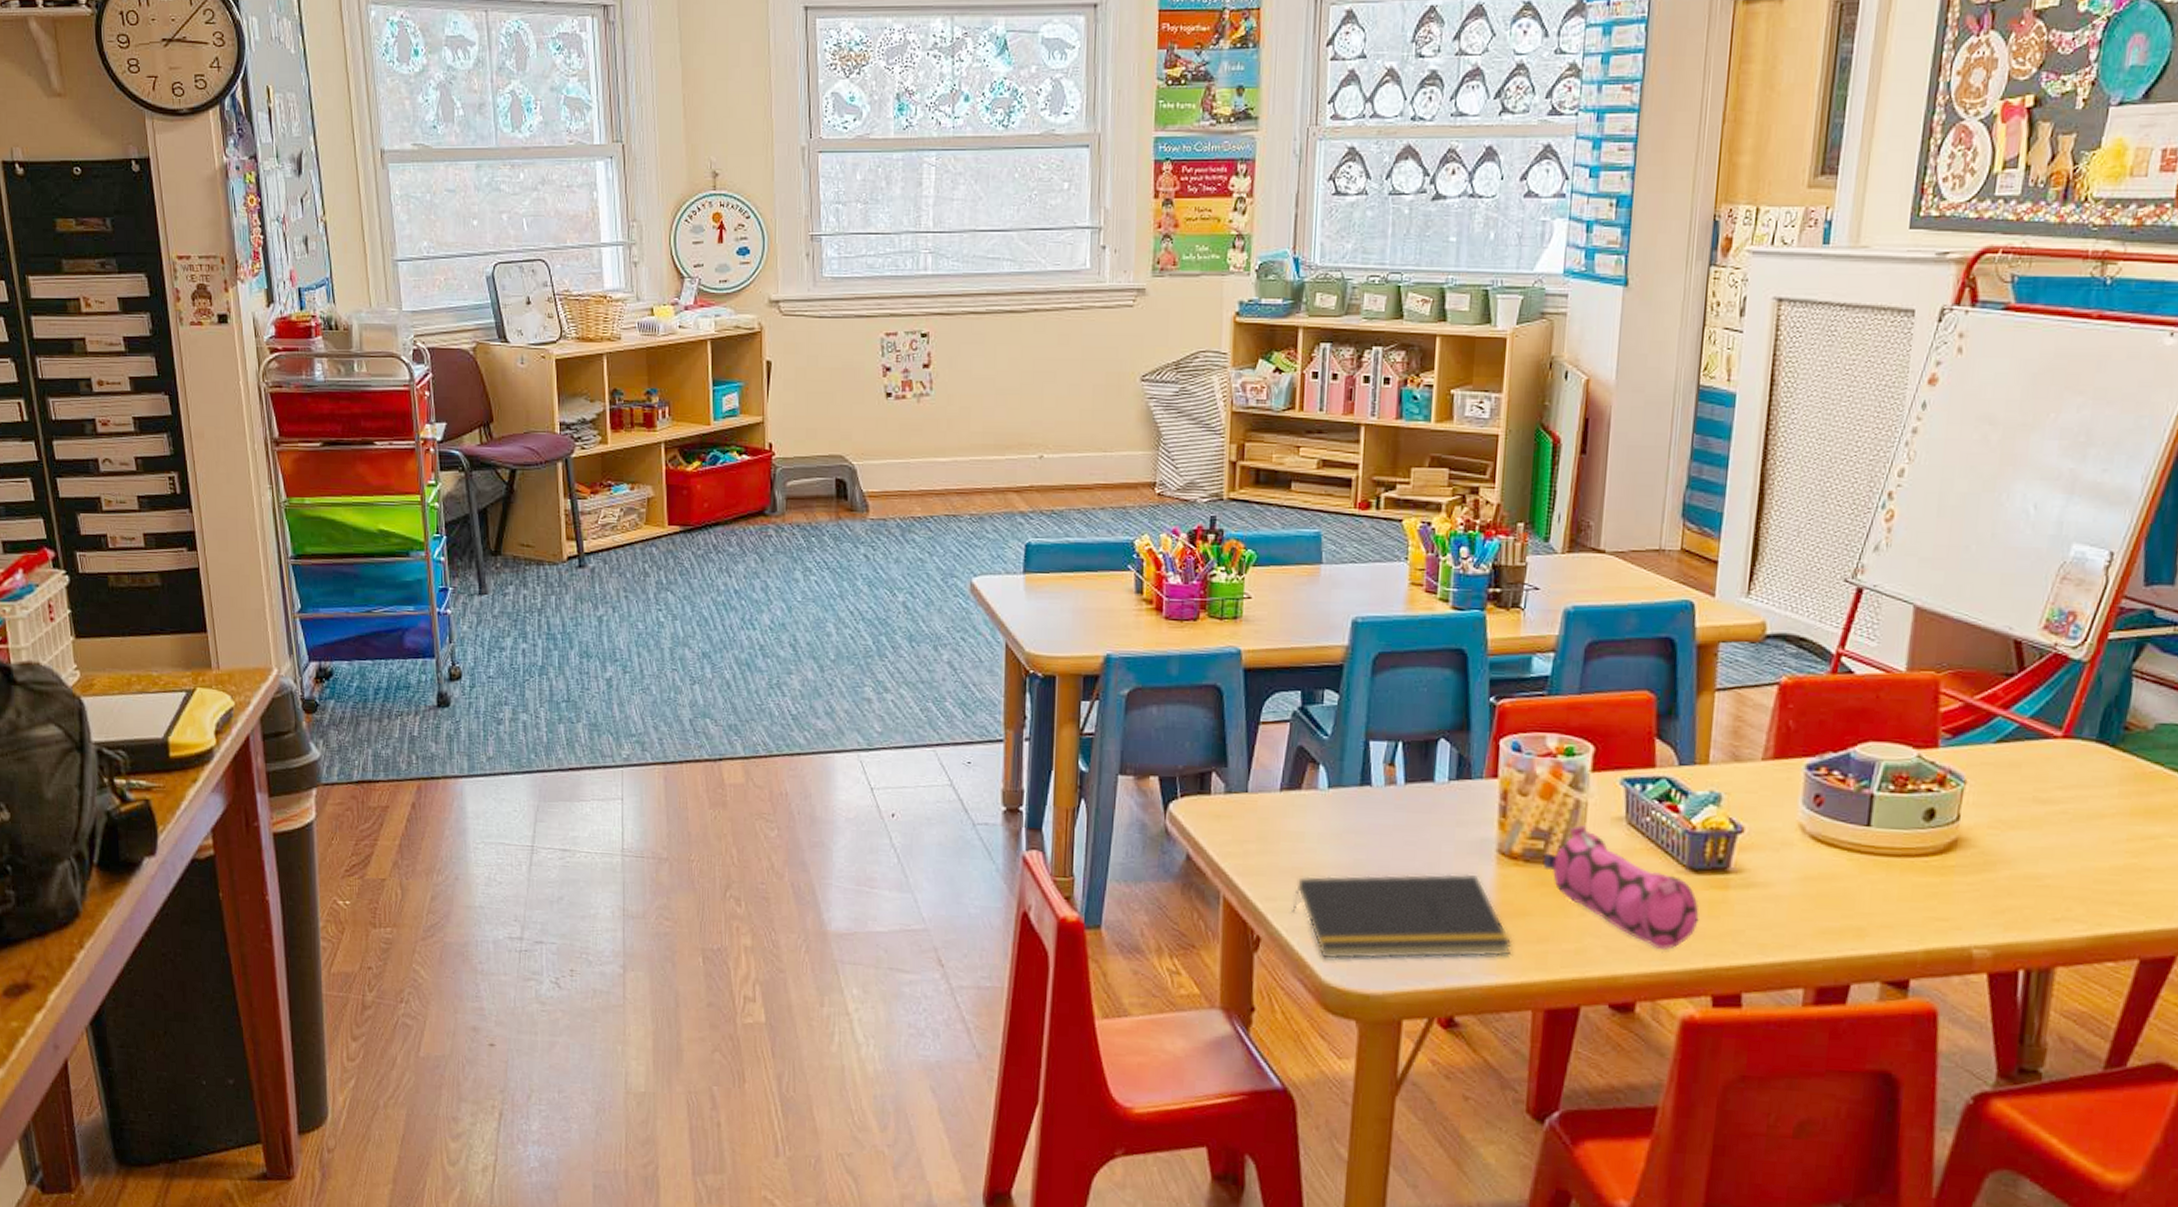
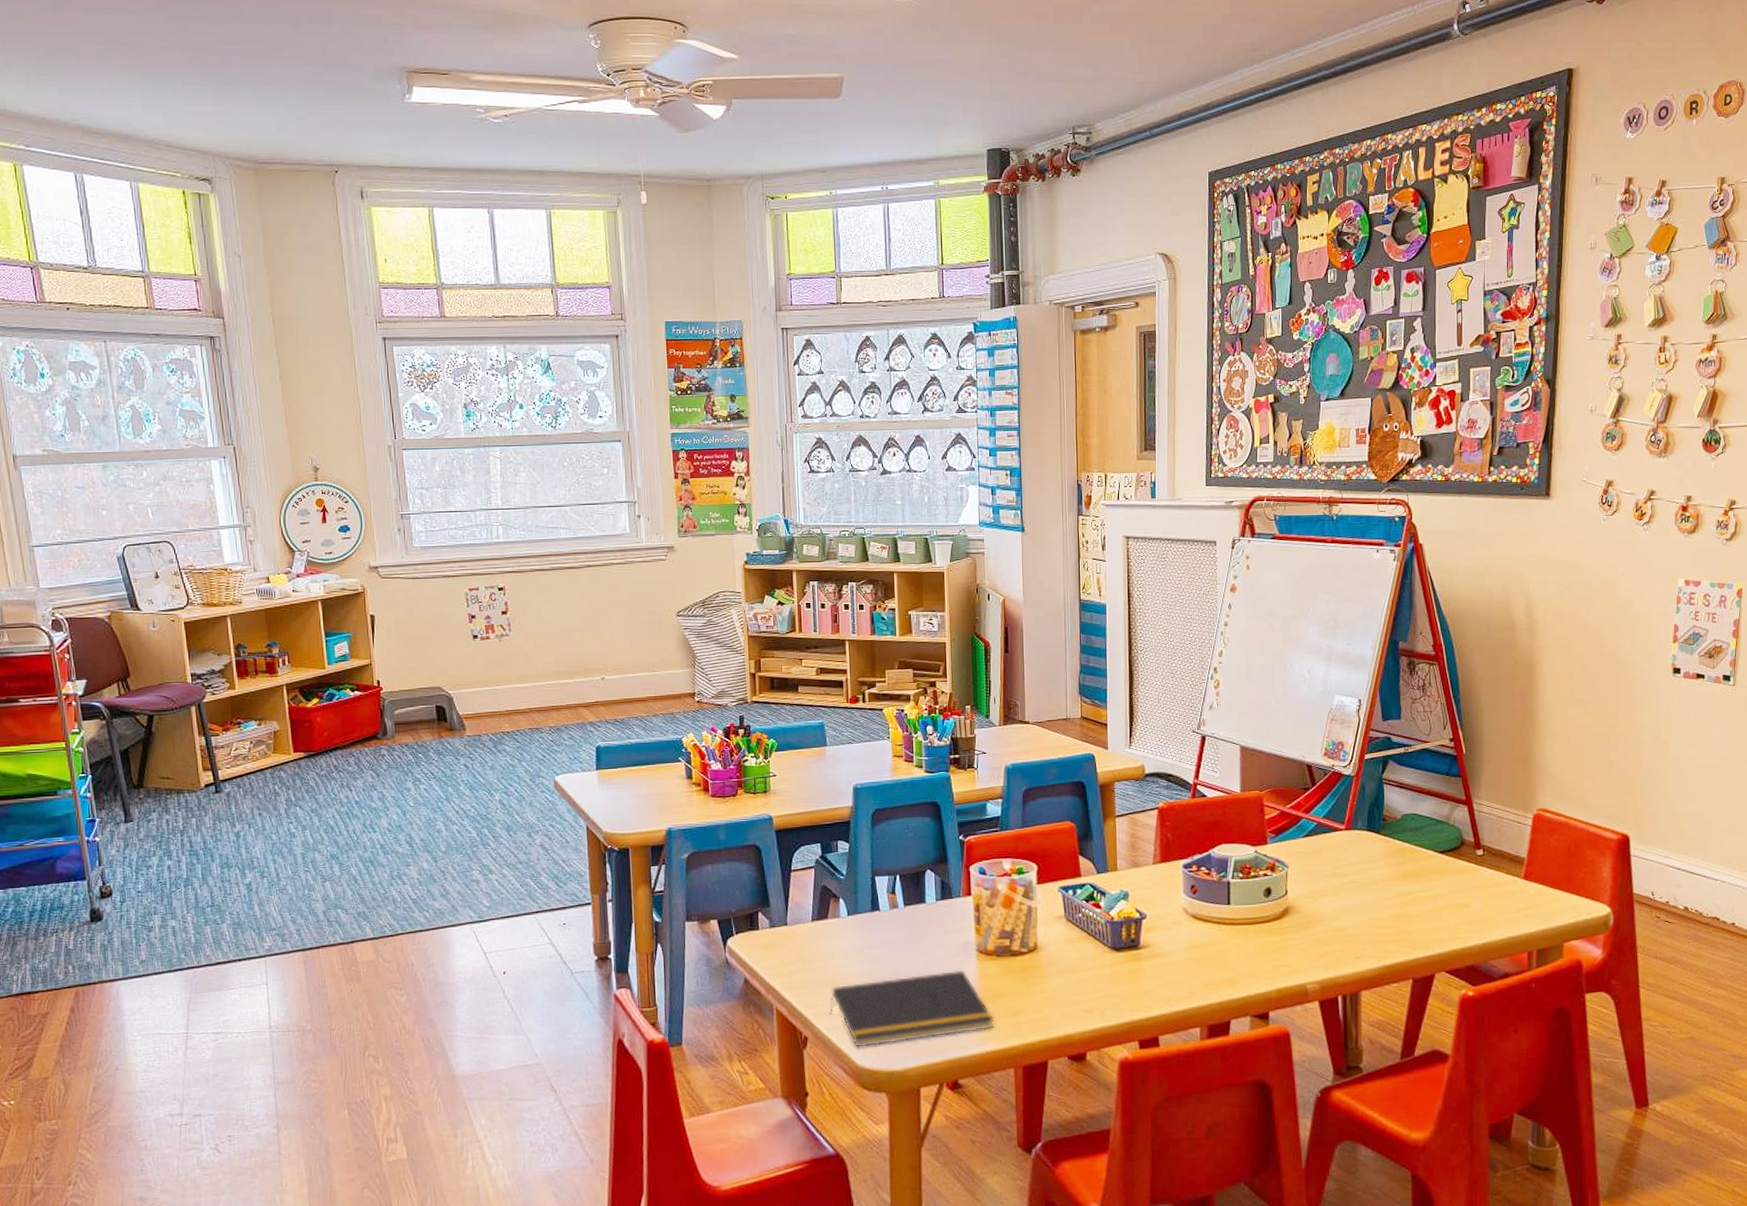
pencil case: present [1542,825,1699,951] -> none [1009,925,1123,1011]

